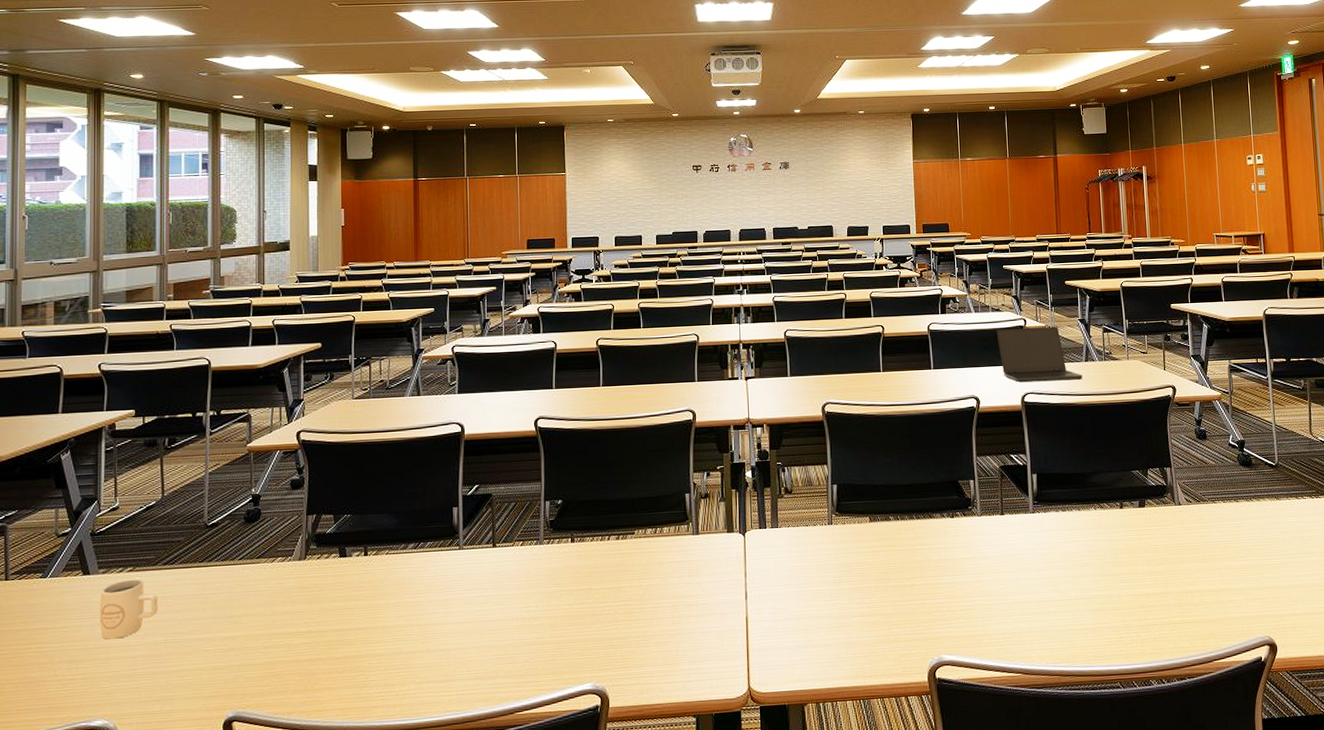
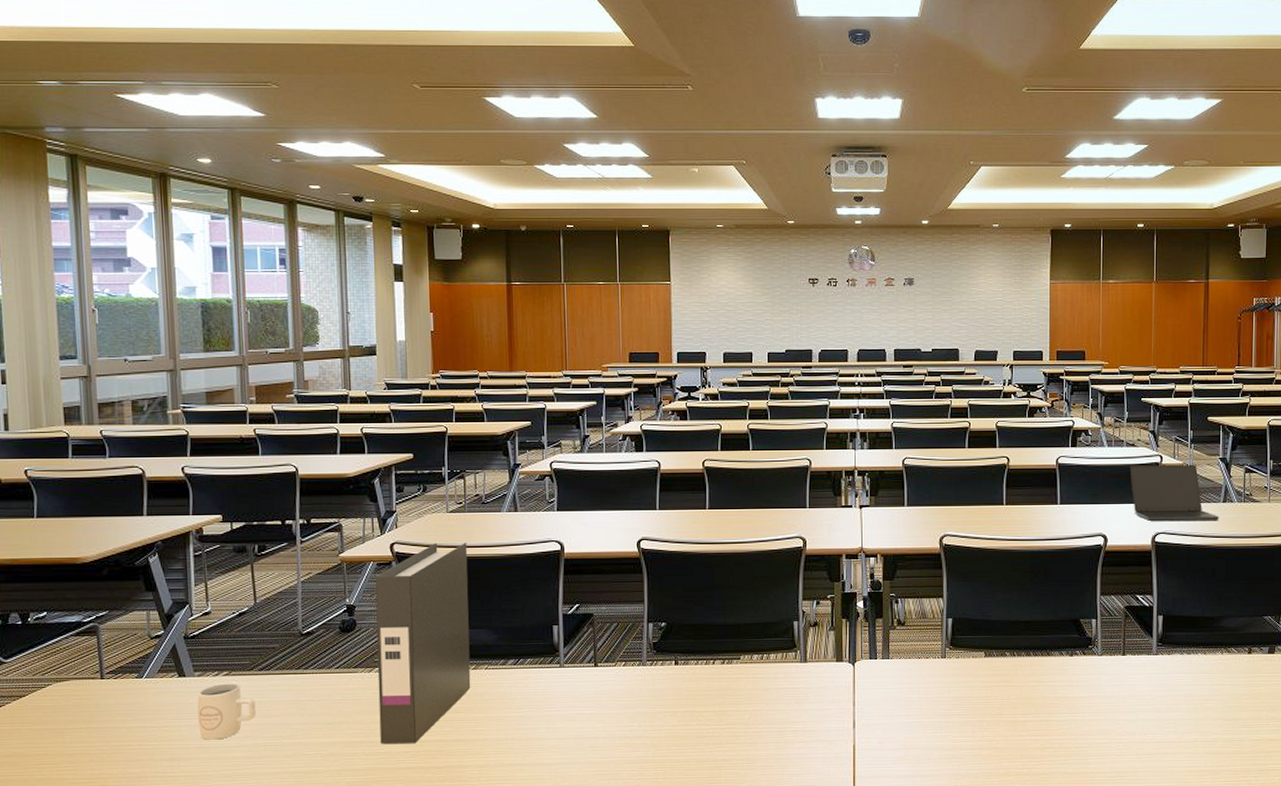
binder: none [280,428,372,636] -> present [375,543,471,743]

